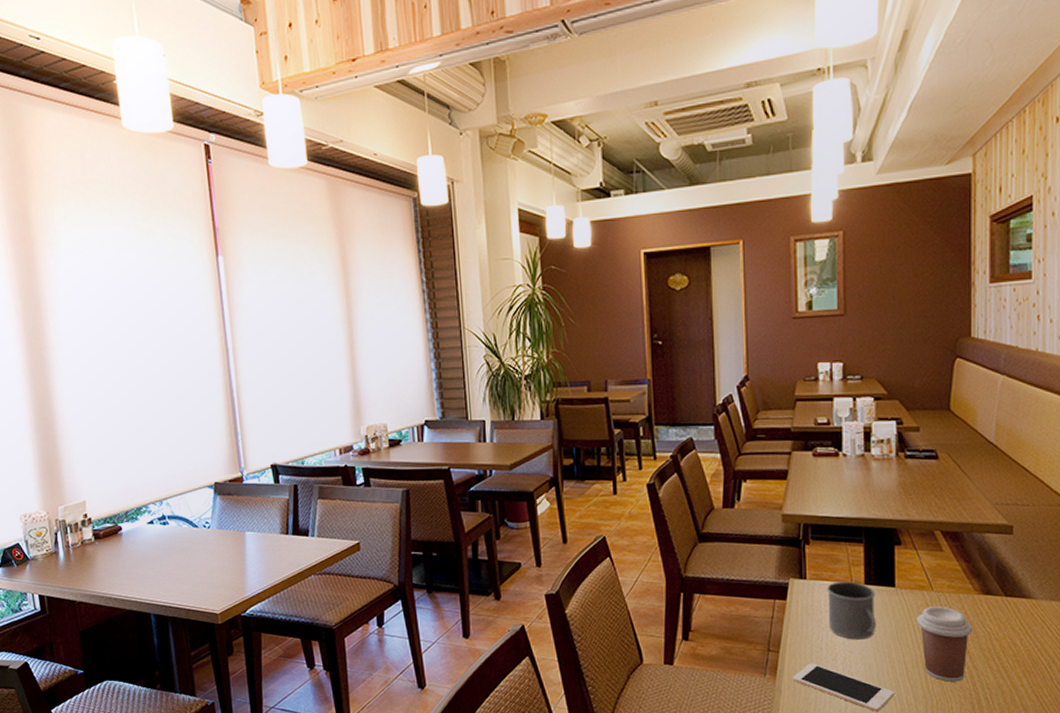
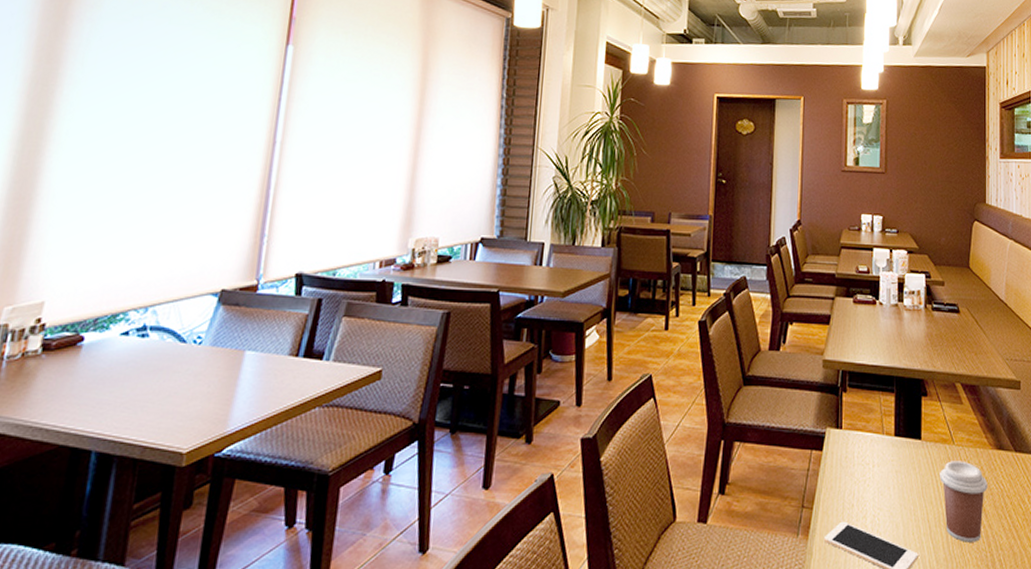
mug: present [826,581,876,640] -> none [860,432,904,496]

